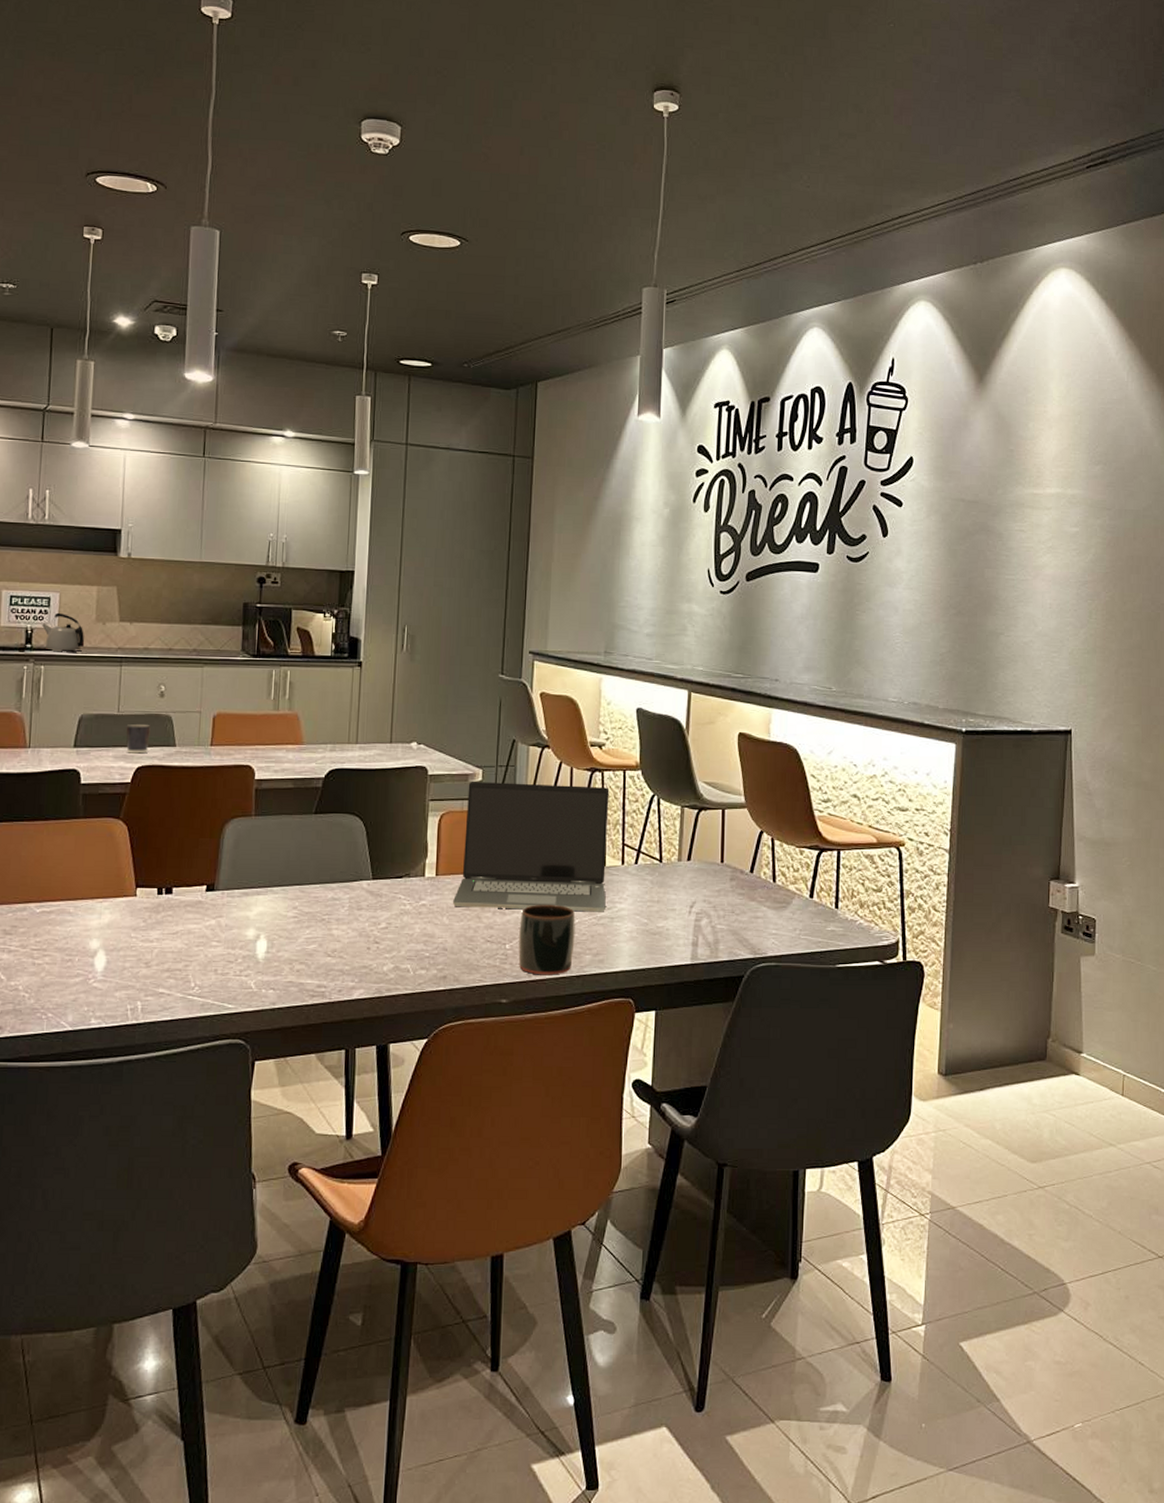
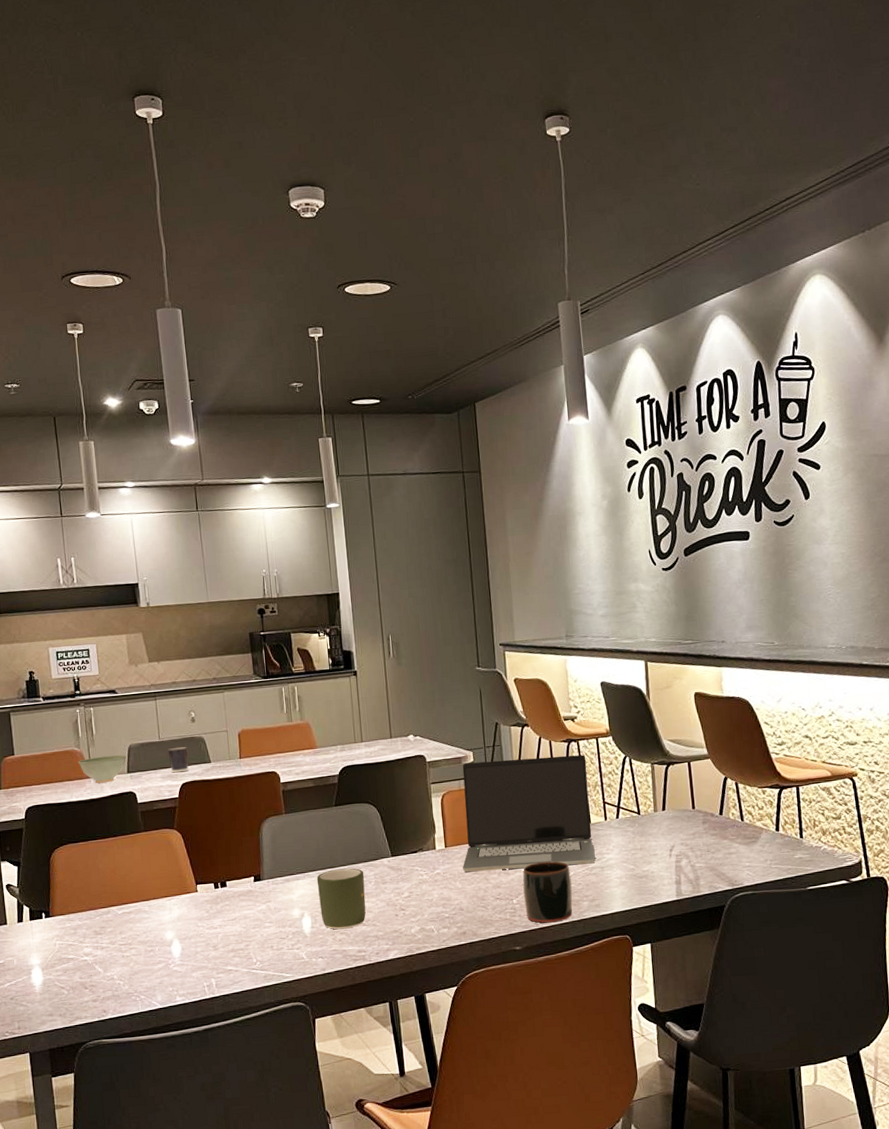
bowl: none [16,723,76,755] -> present [78,754,127,783]
kettle: present [41,612,85,652] -> none [85,661,123,695]
mug: none [279,887,338,958] -> present [316,868,366,930]

